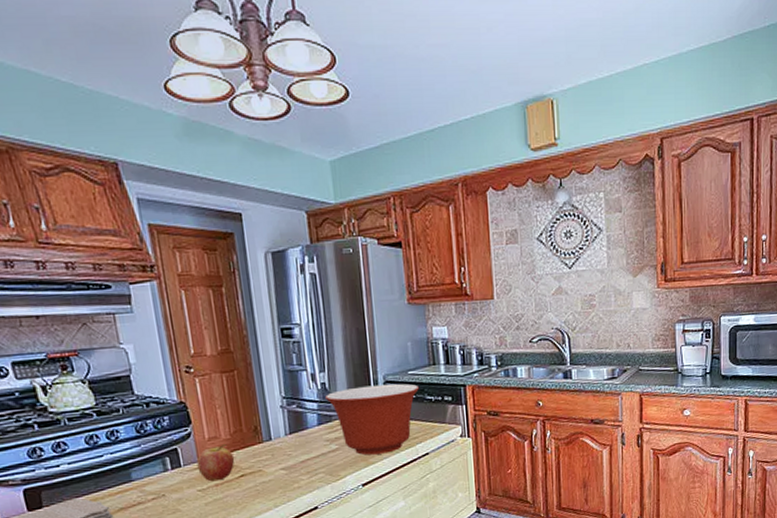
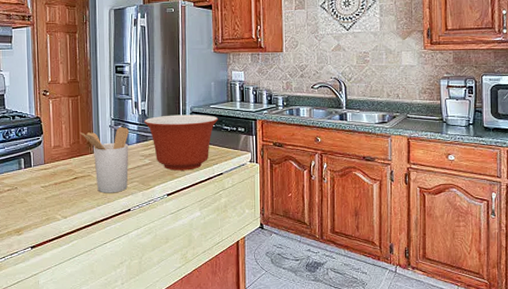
fruit: present [196,444,235,482] -> none [43,152,71,181]
utensil holder: none [241,405,312,491] -> present [79,126,129,193]

